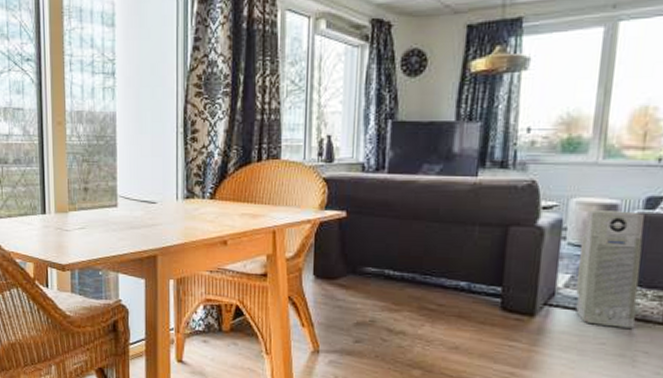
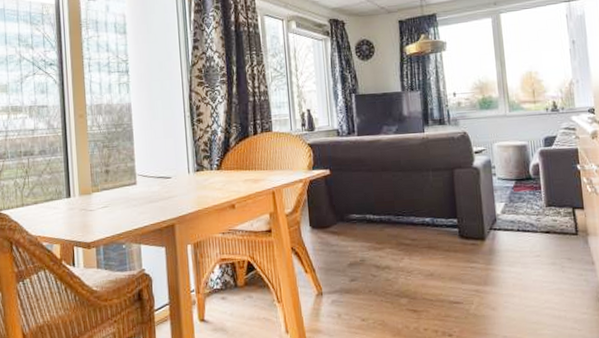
air purifier: present [576,210,645,328] -> none [506,149,558,242]

